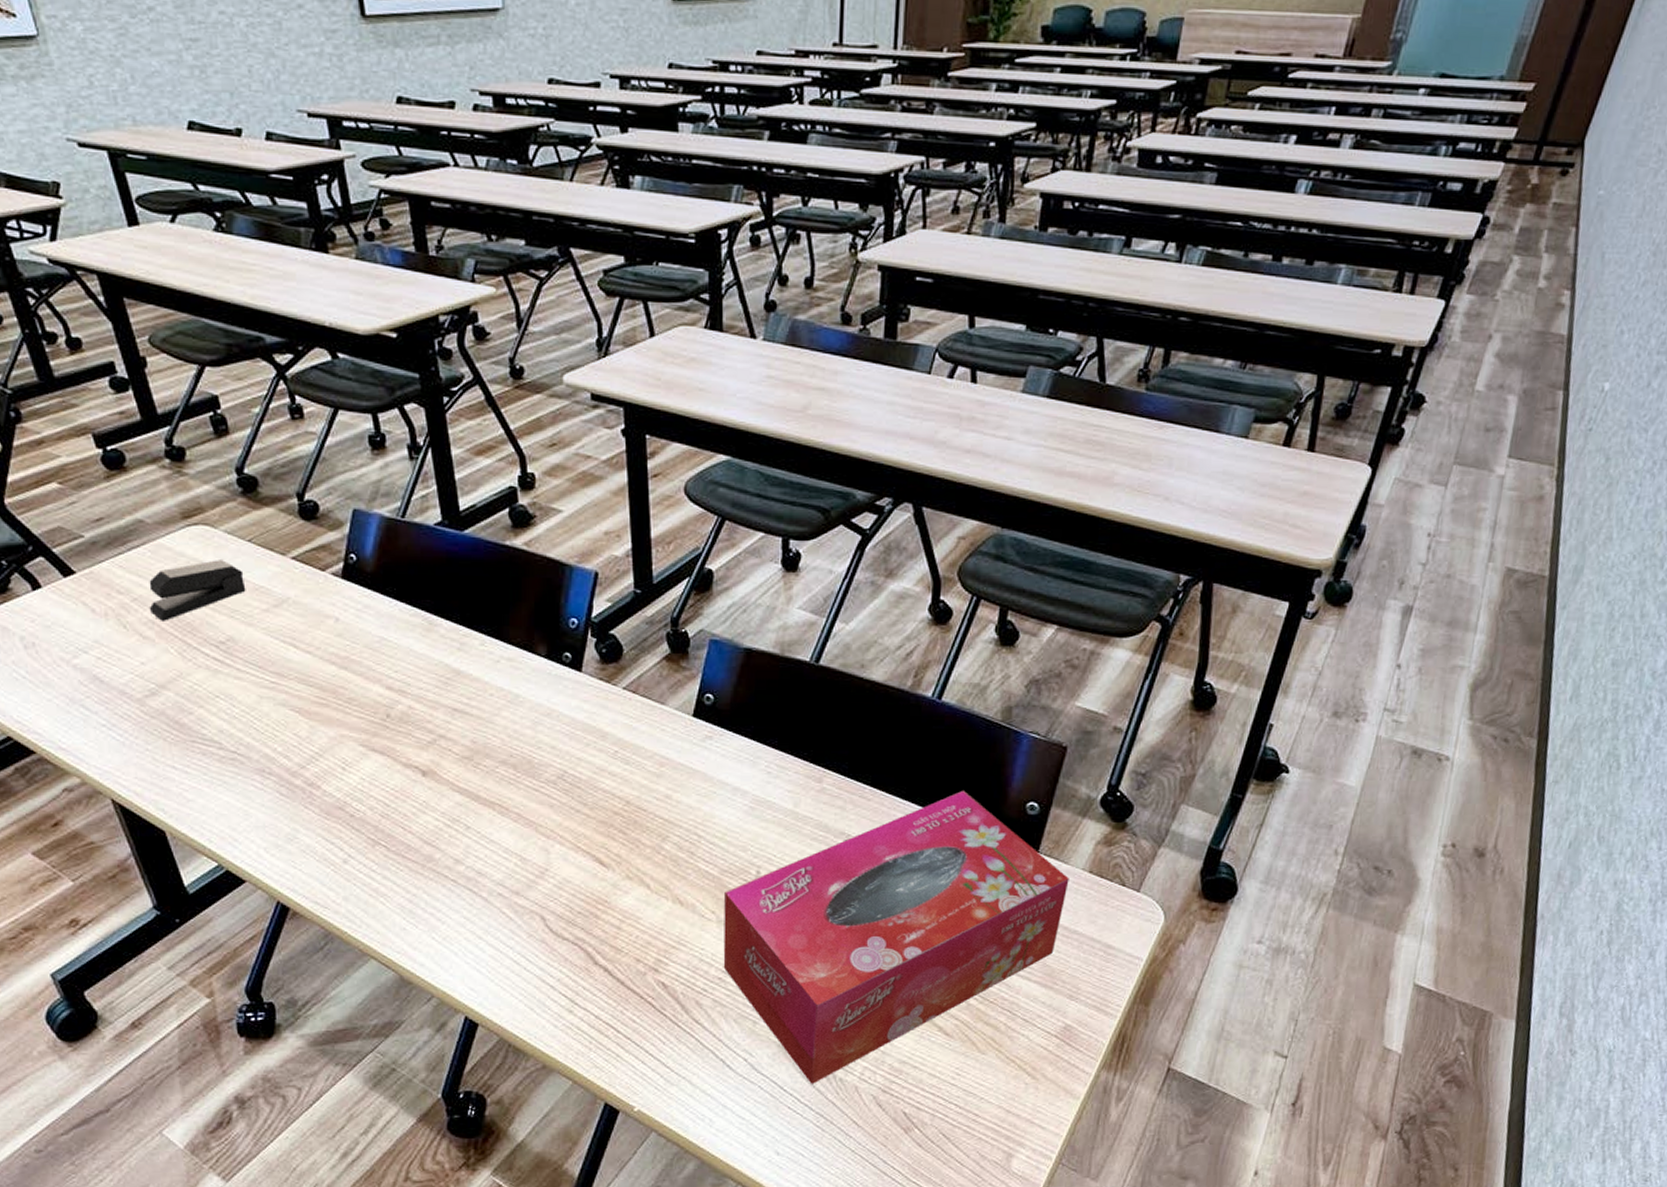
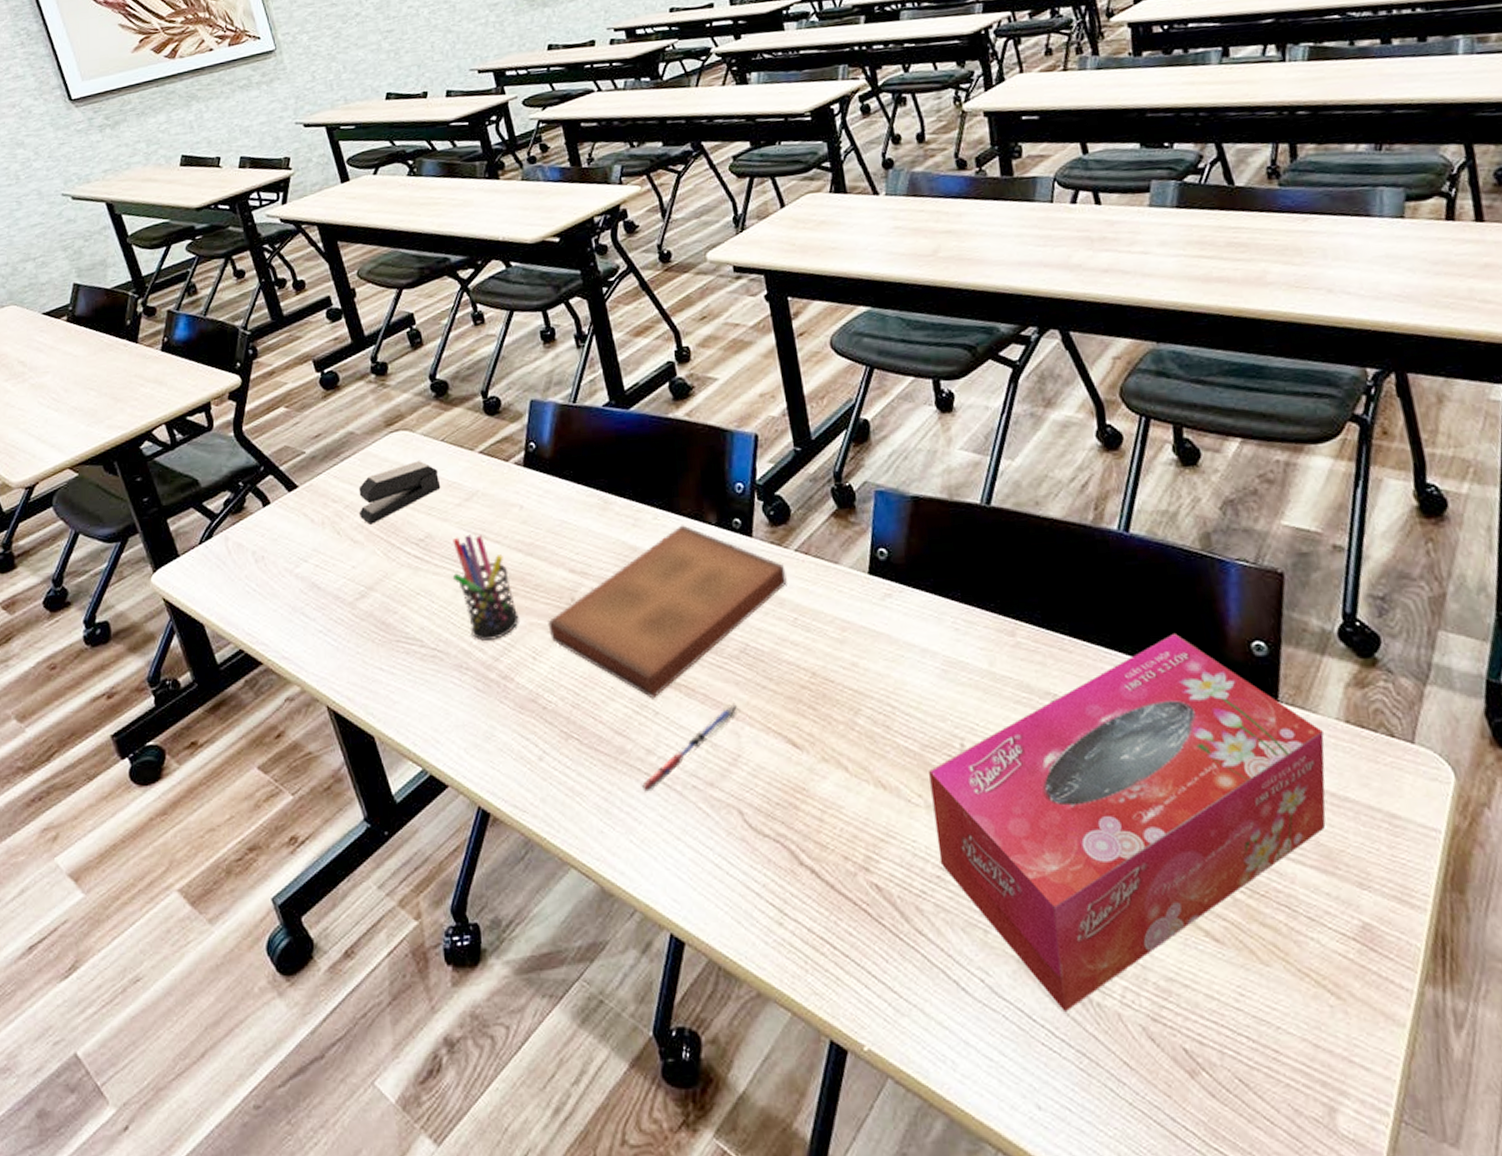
pen holder: none [256,642,329,748] -> present [452,534,519,641]
book: none [360,653,611,815] -> present [548,525,787,699]
pen: none [447,824,552,896] -> present [641,704,740,792]

